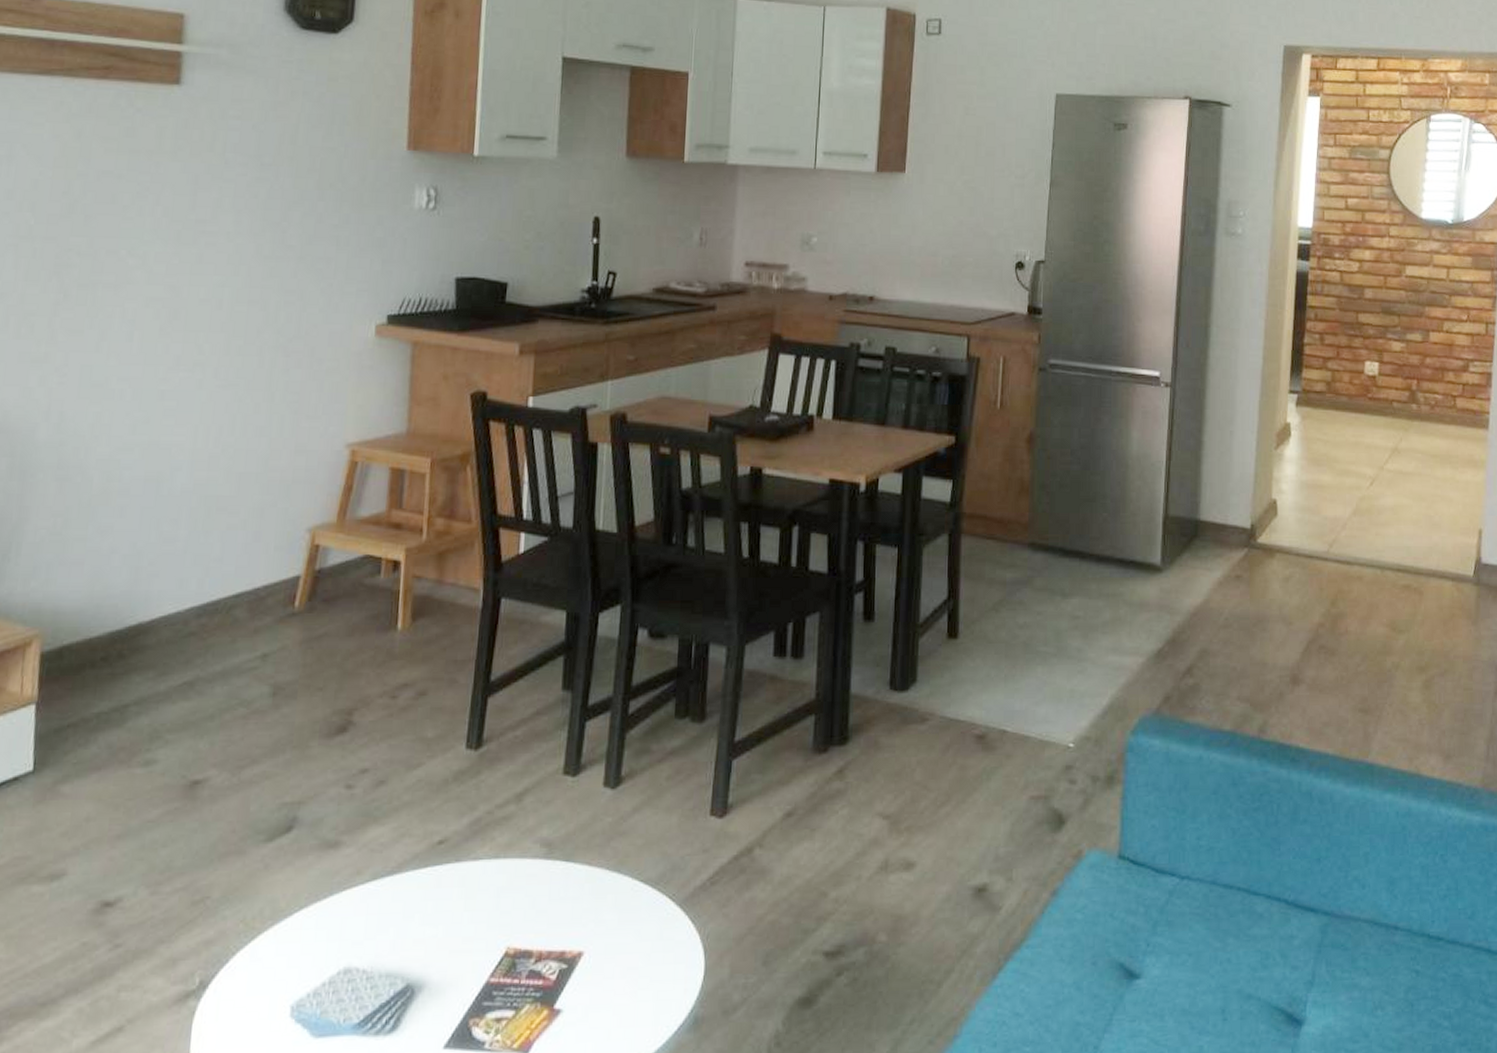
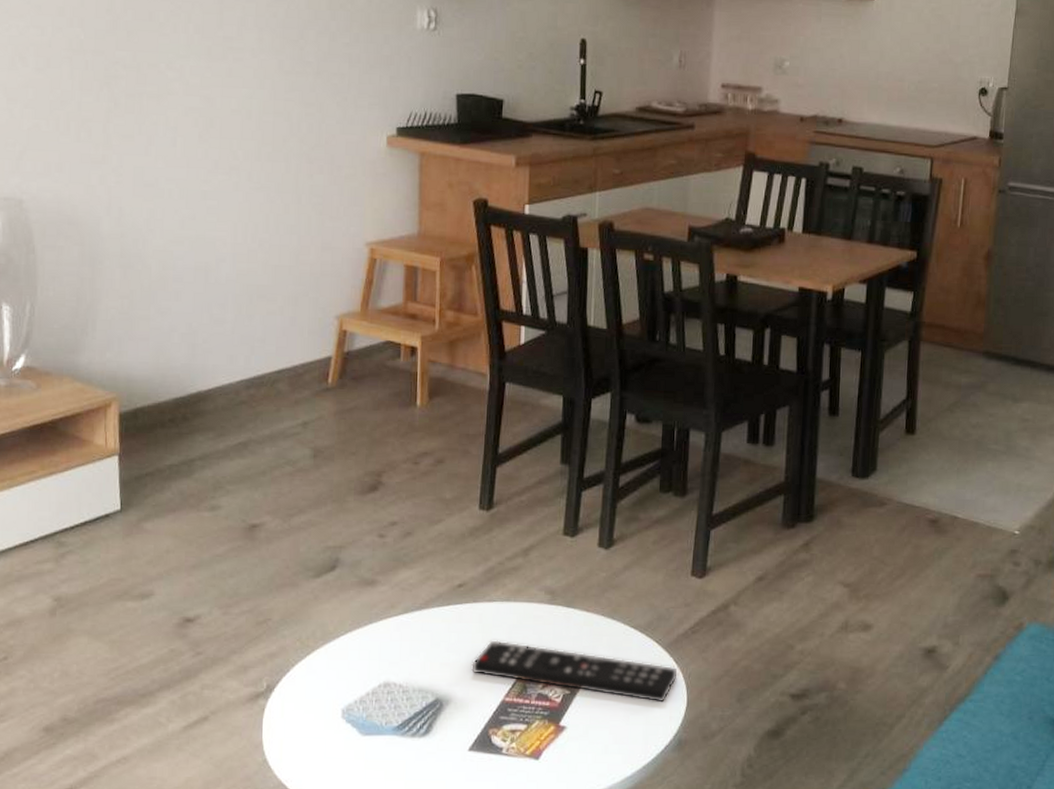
remote control: none [451,907,694,972] -> present [471,640,677,703]

